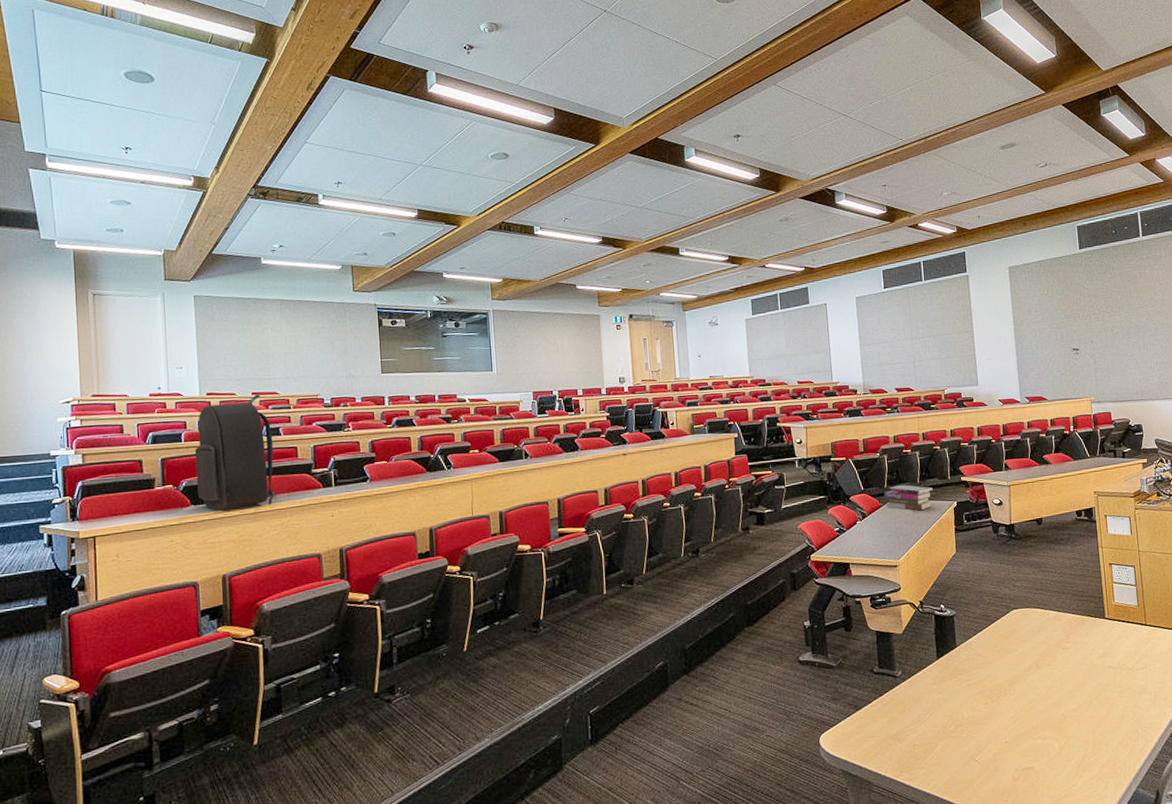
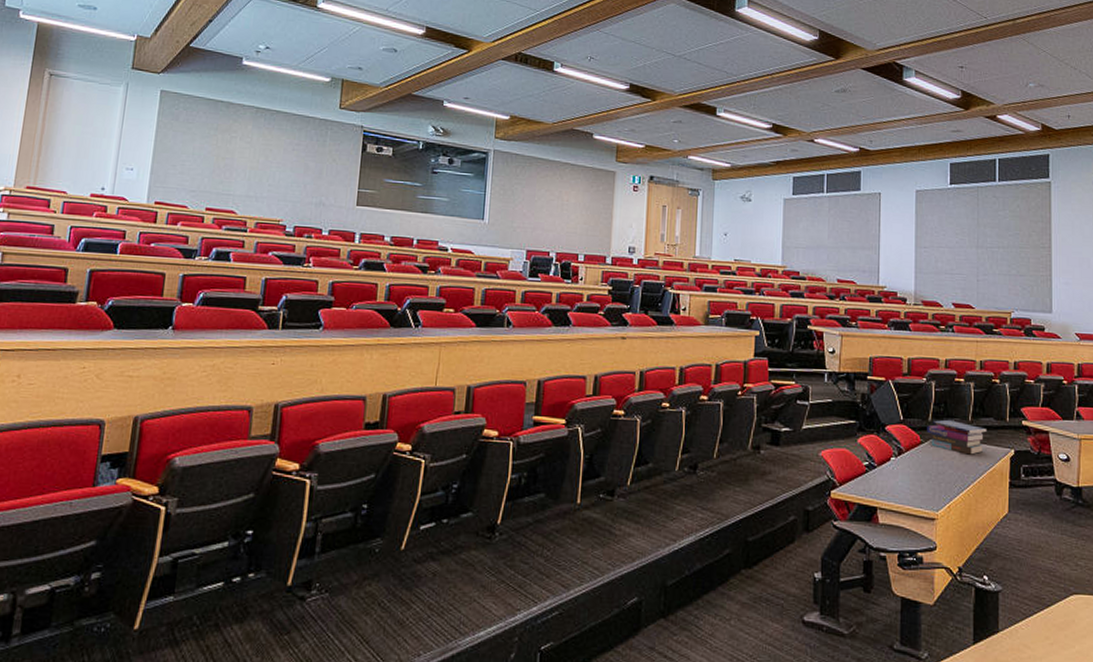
backpack: present [194,394,276,511] -> none [123,211,221,340]

